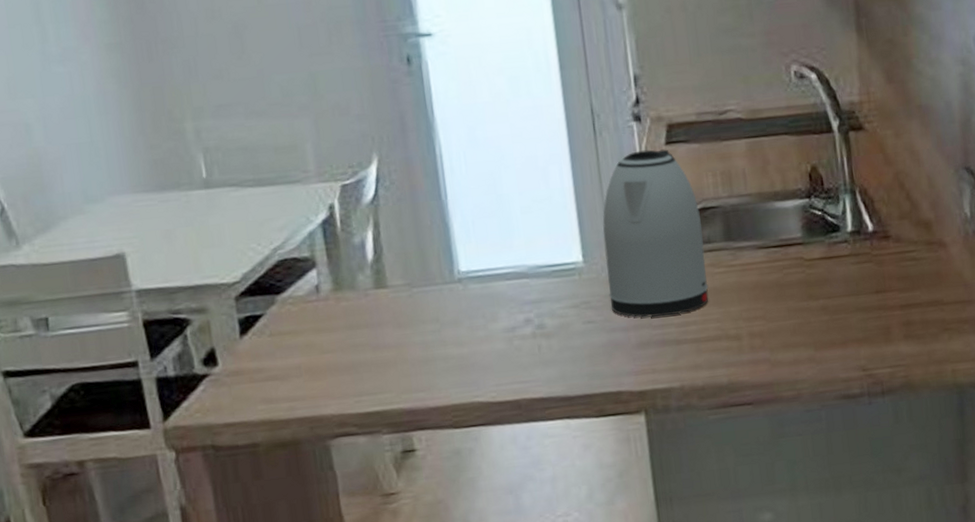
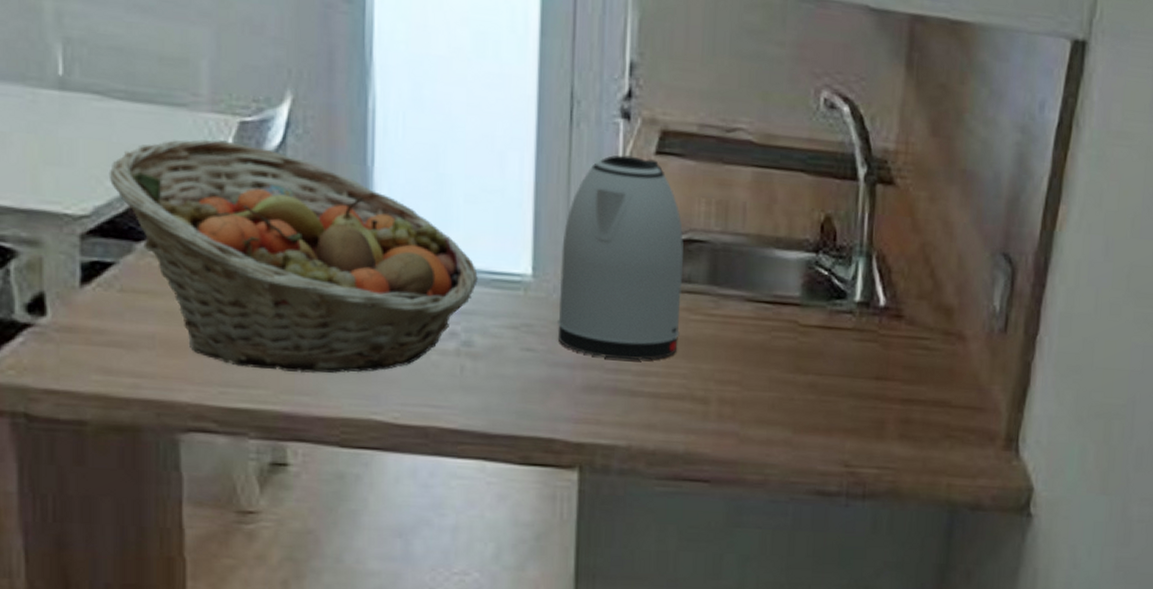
fruit basket: none [249,202,541,378] -> present [108,139,478,373]

